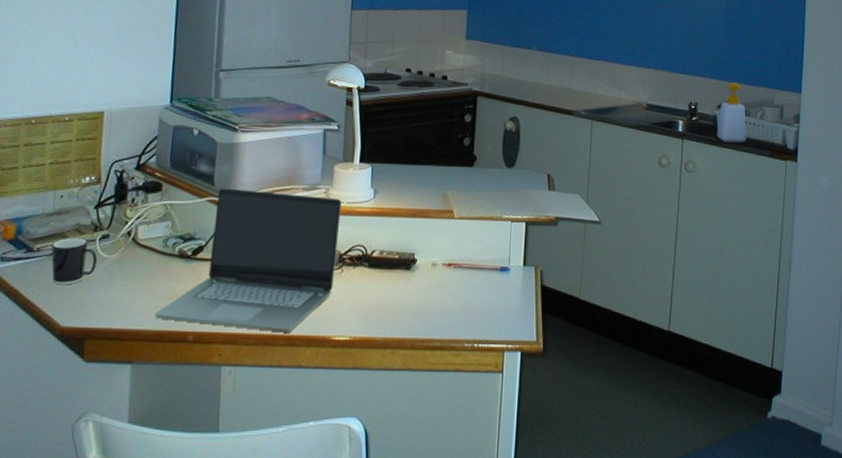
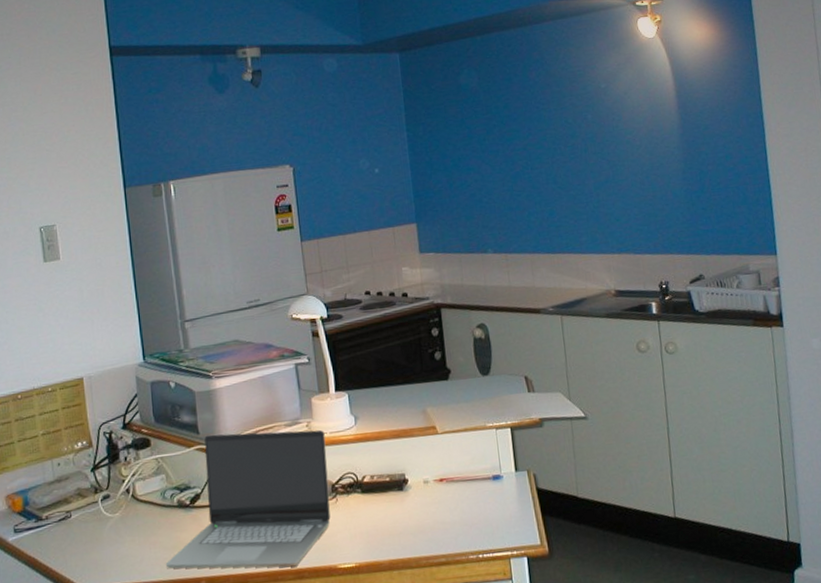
mug: present [50,237,98,285] -> none [58,500,104,549]
soap bottle: present [716,82,747,143] -> none [692,254,726,318]

